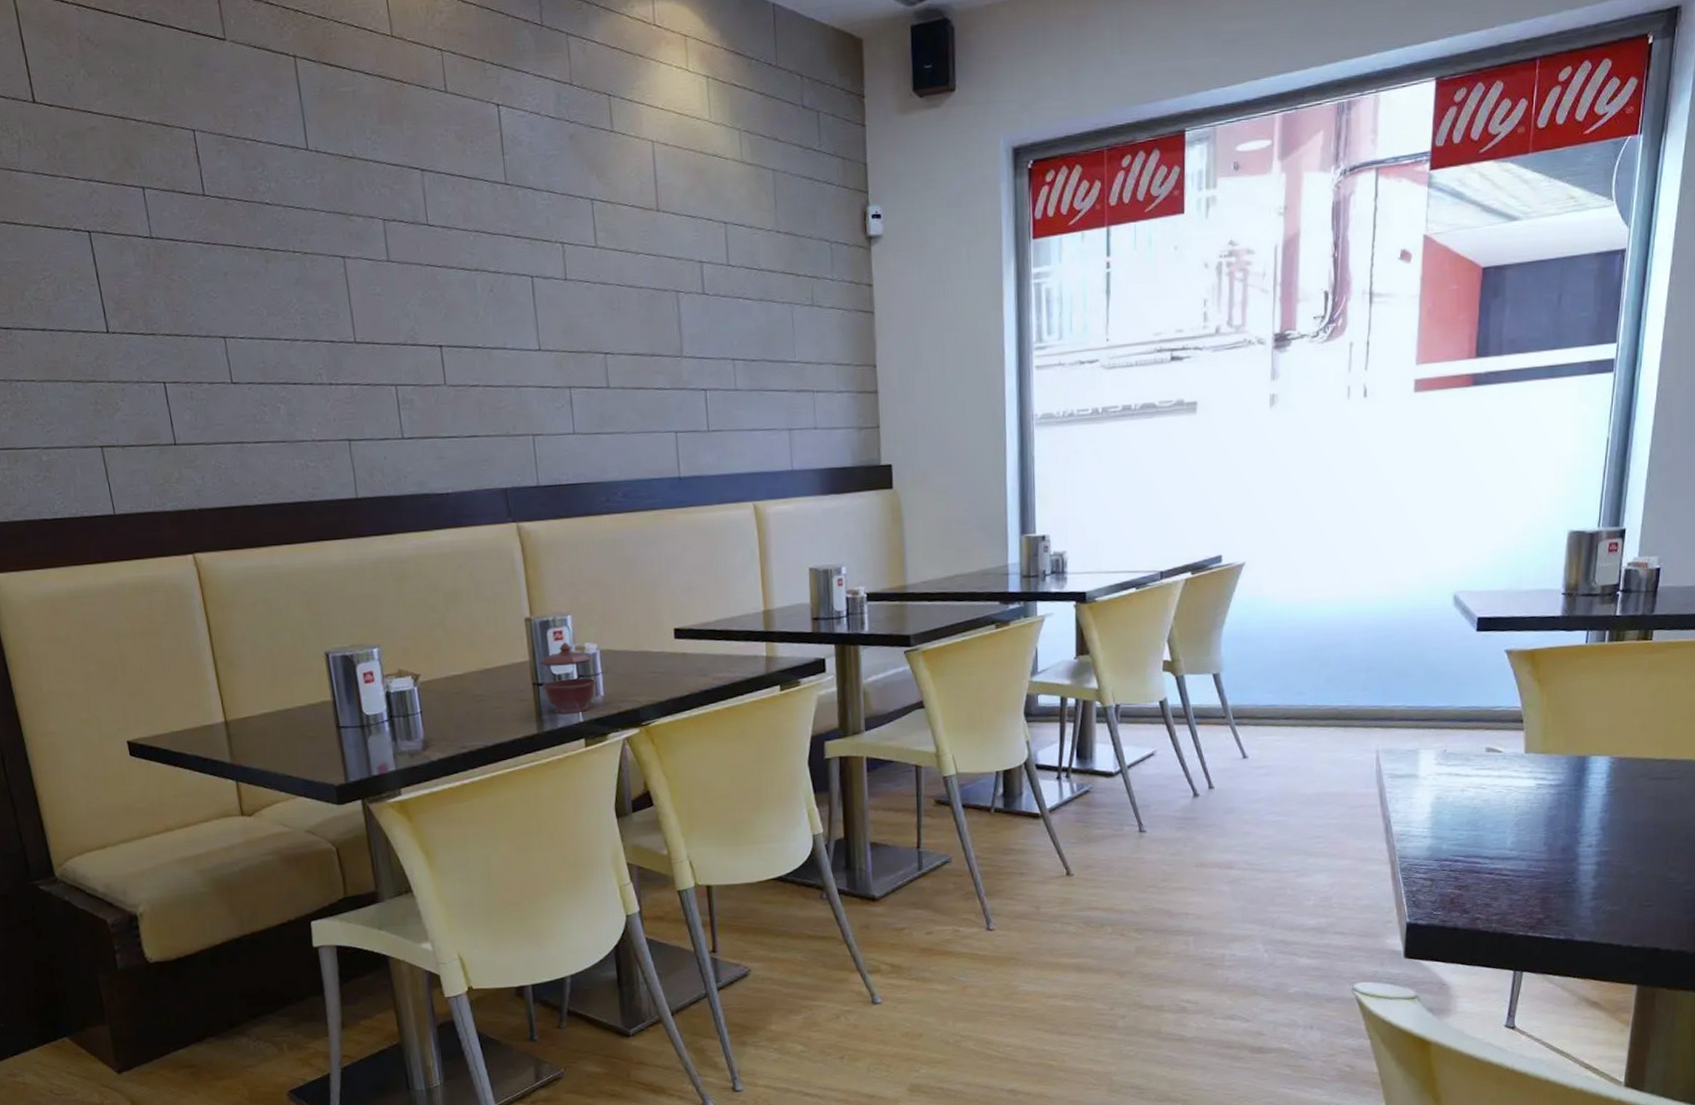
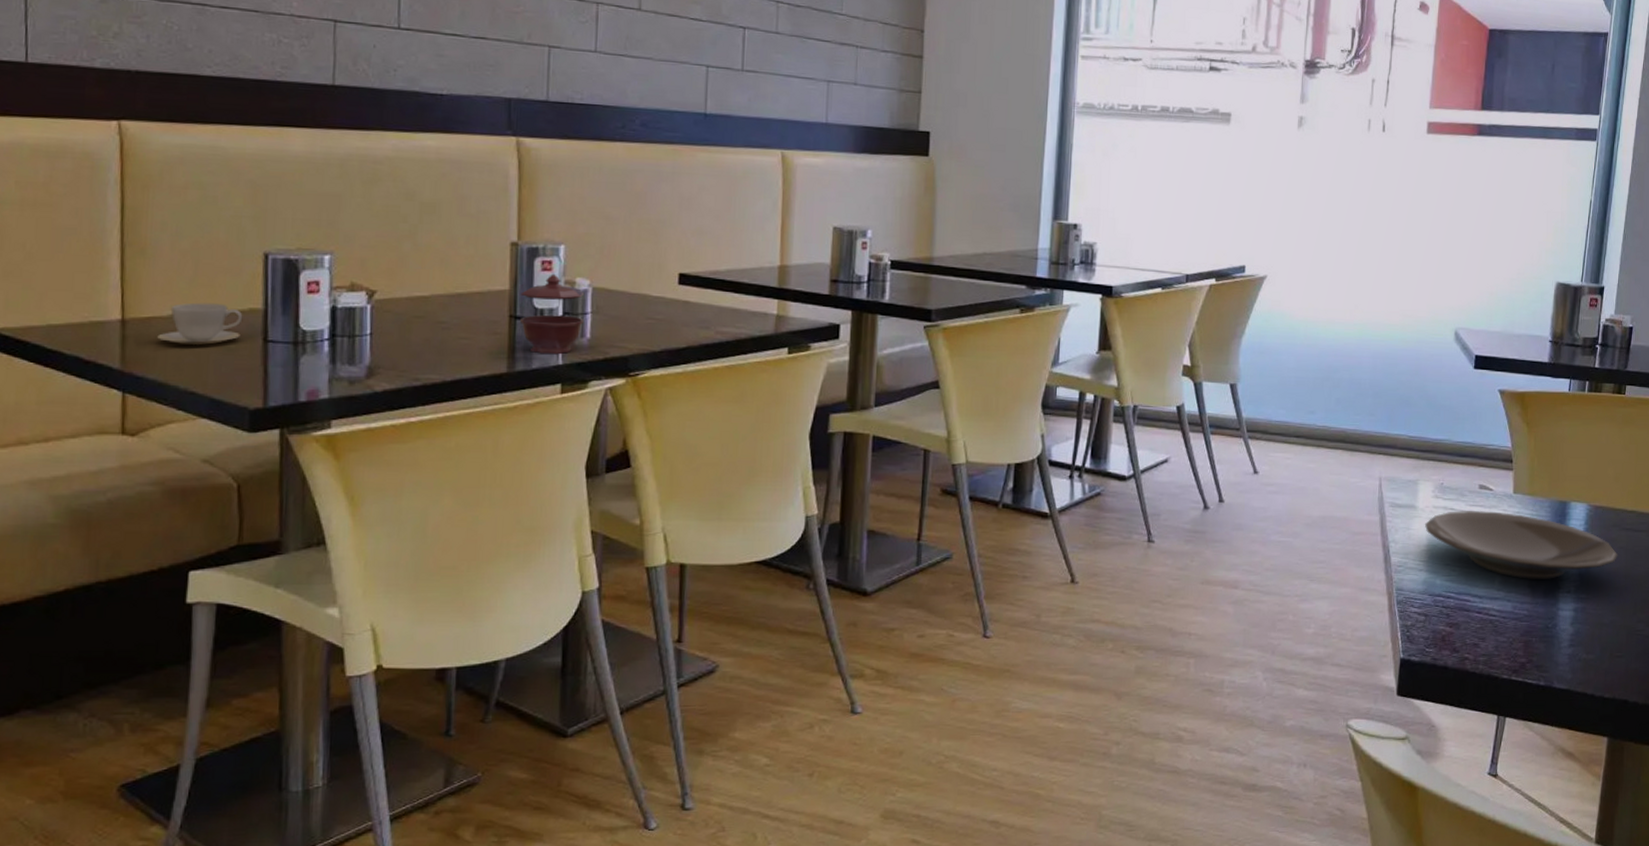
teacup: none [254,699,318,737] -> present [157,302,243,345]
saucer: none [1427,773,1647,837] -> present [1424,511,1618,580]

